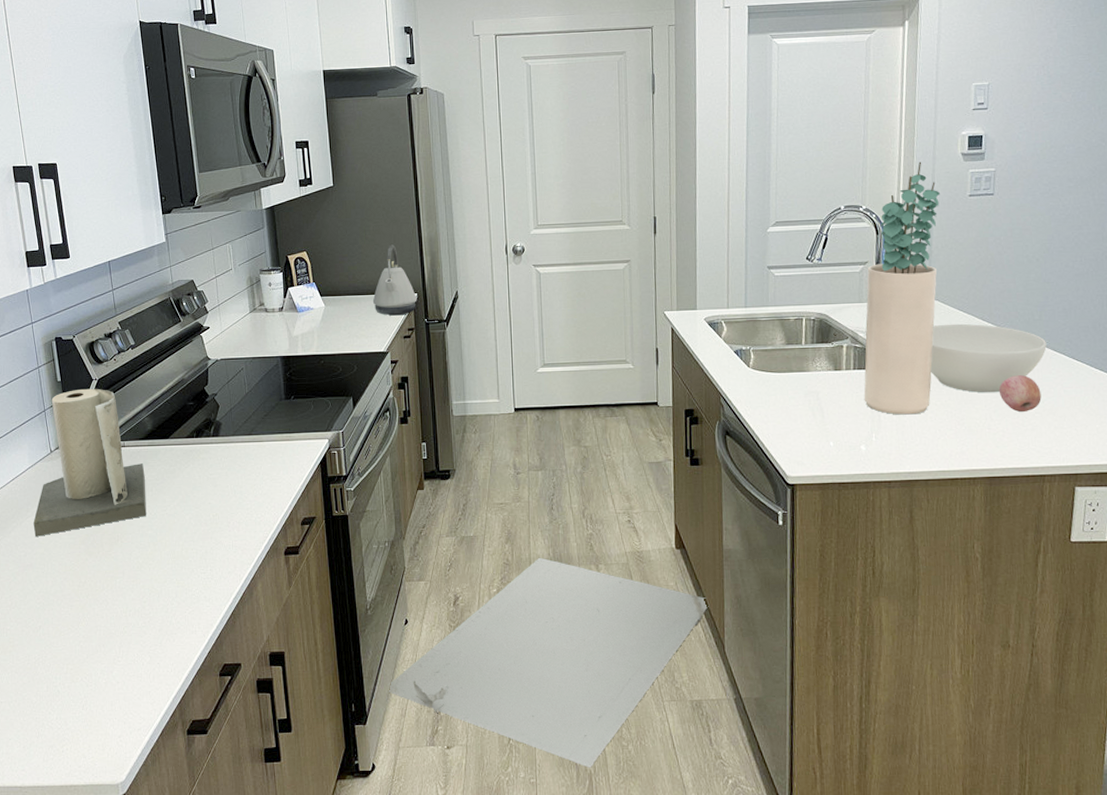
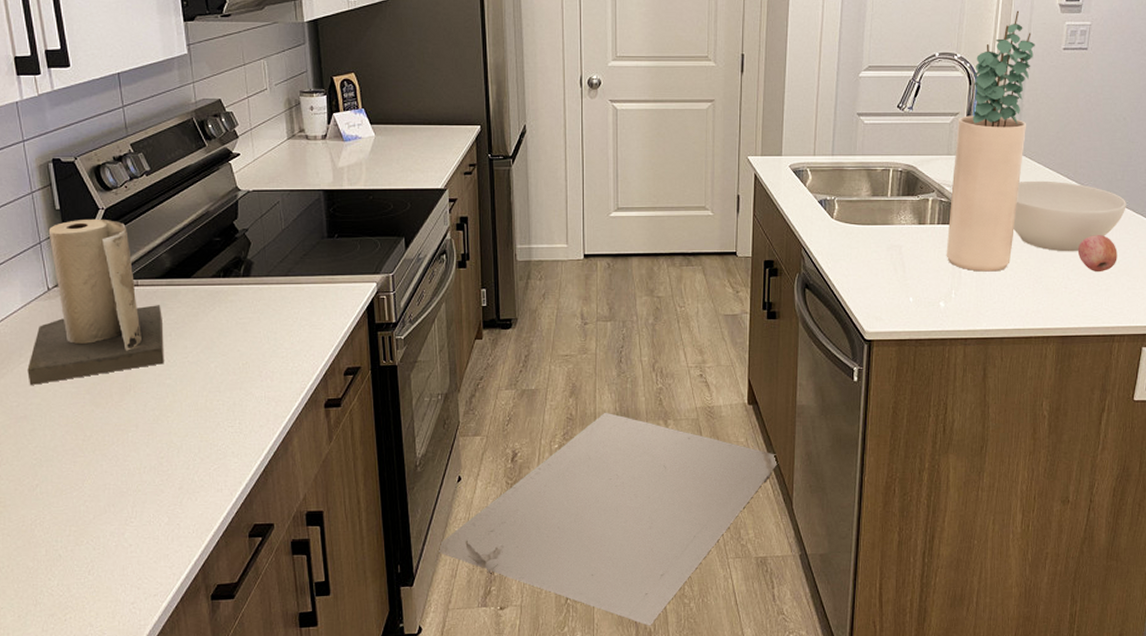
kettle: present [372,244,417,316] -> none [430,70,480,149]

